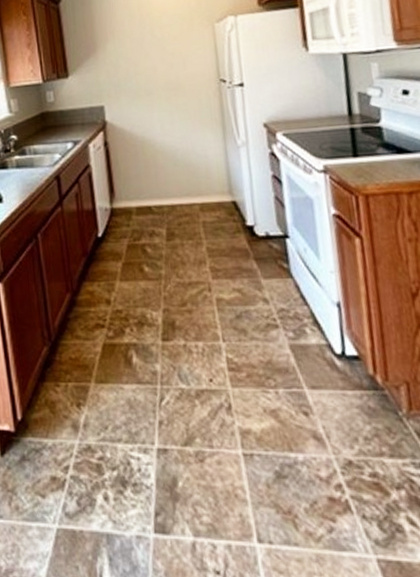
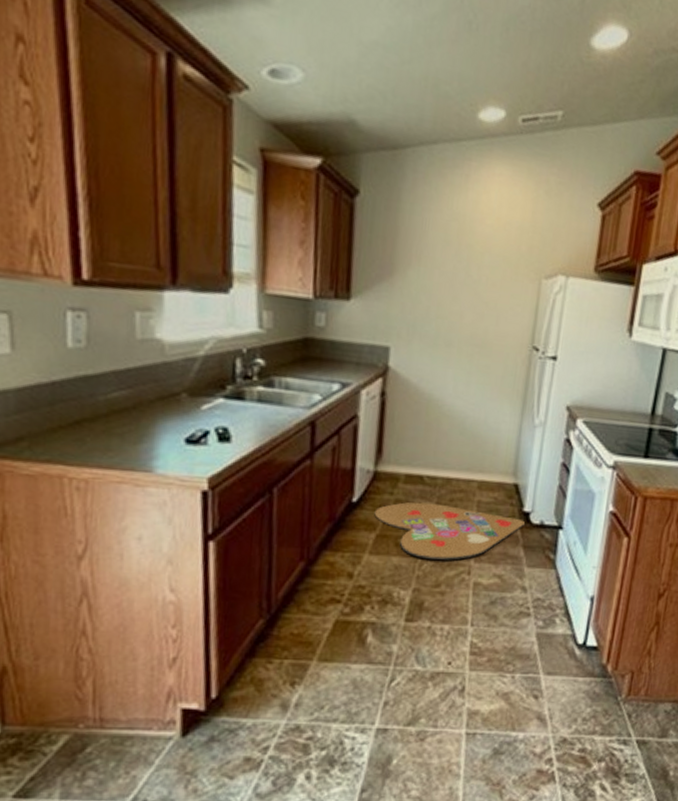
rug: none [117,229,251,280] -> present [374,502,525,560]

